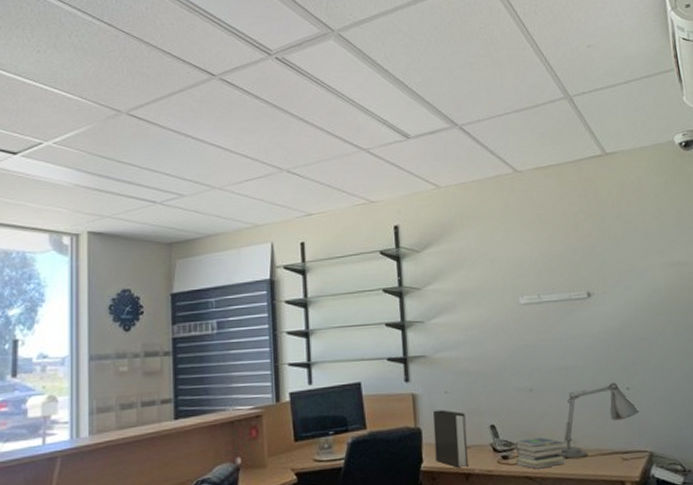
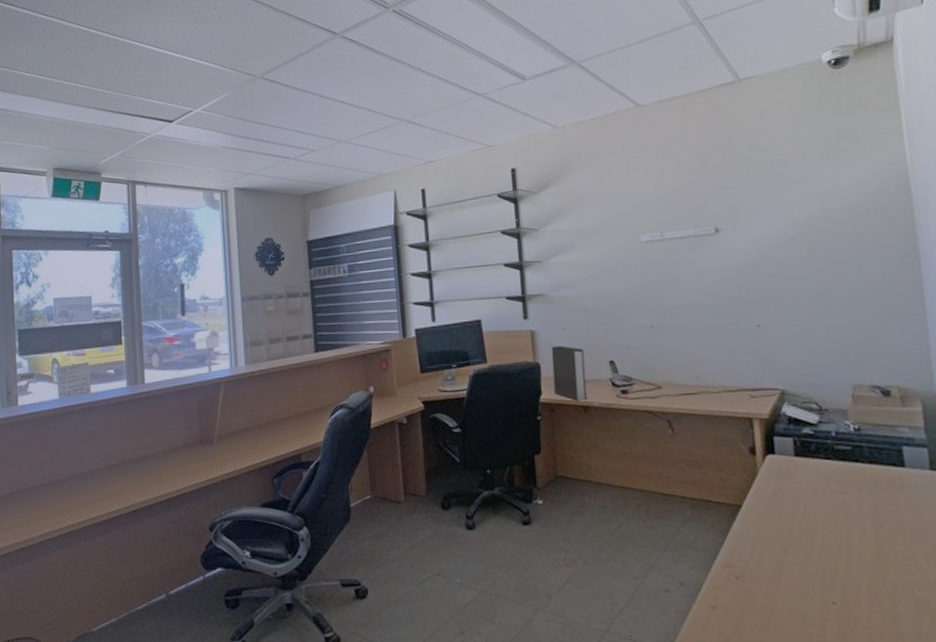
books: present [516,437,566,469] -> none [636,373,688,404]
desk lamp: present [555,383,640,460] -> none [677,320,771,396]

